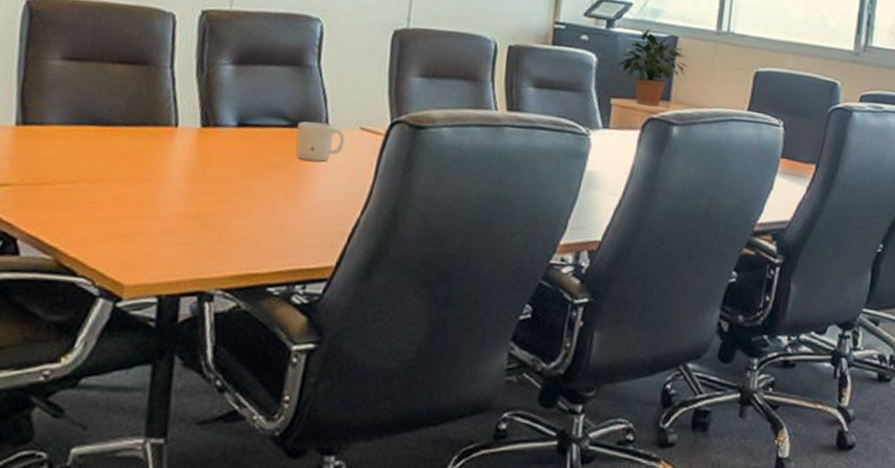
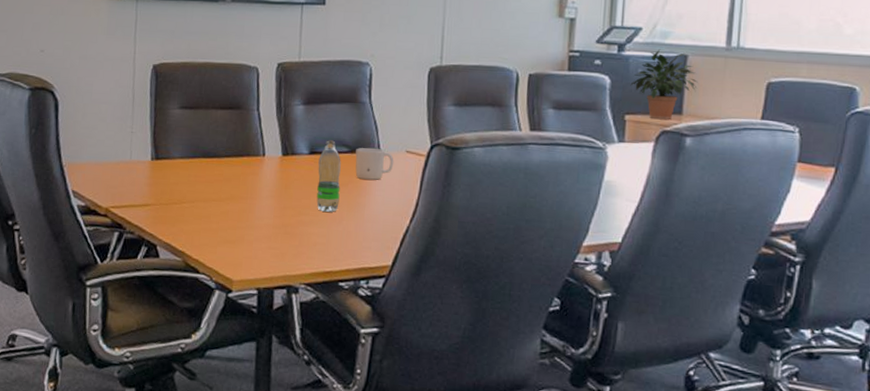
bottle: none [243,110,279,200] -> present [316,140,341,212]

